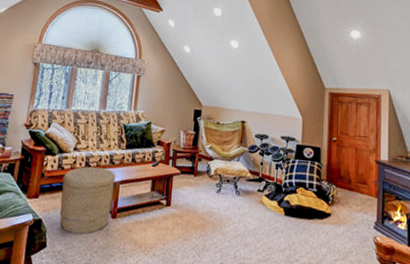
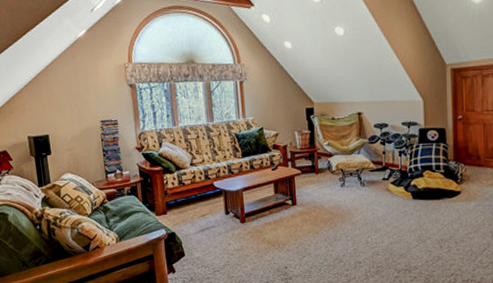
basket: present [59,167,116,234] -> none [185,179,239,241]

